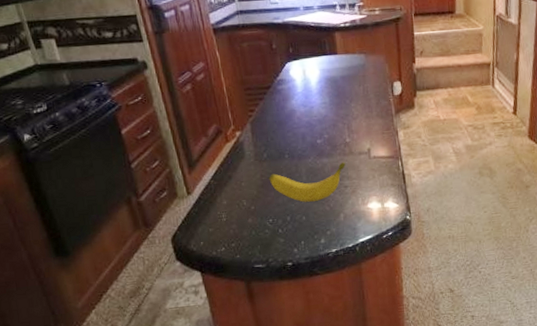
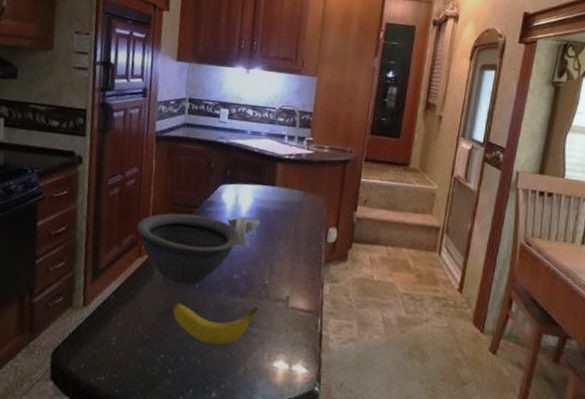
bowl: none [217,94,315,159] -> present [136,213,240,285]
spoon rest: none [300,87,330,114] -> present [227,216,260,246]

